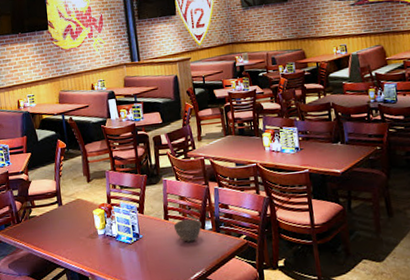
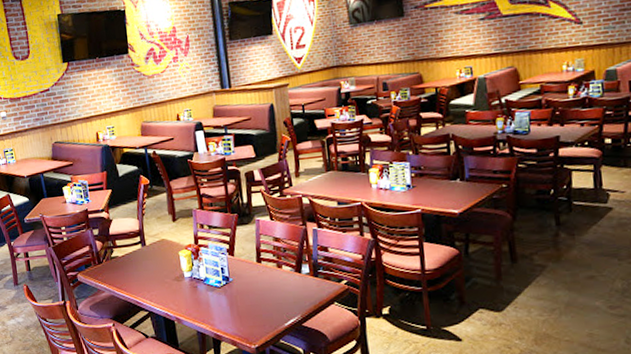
bowl: present [173,219,202,242] -> none [266,262,298,287]

